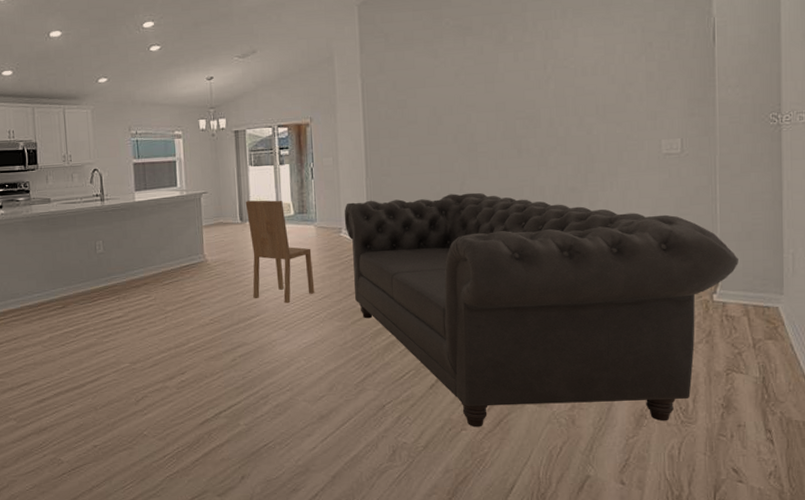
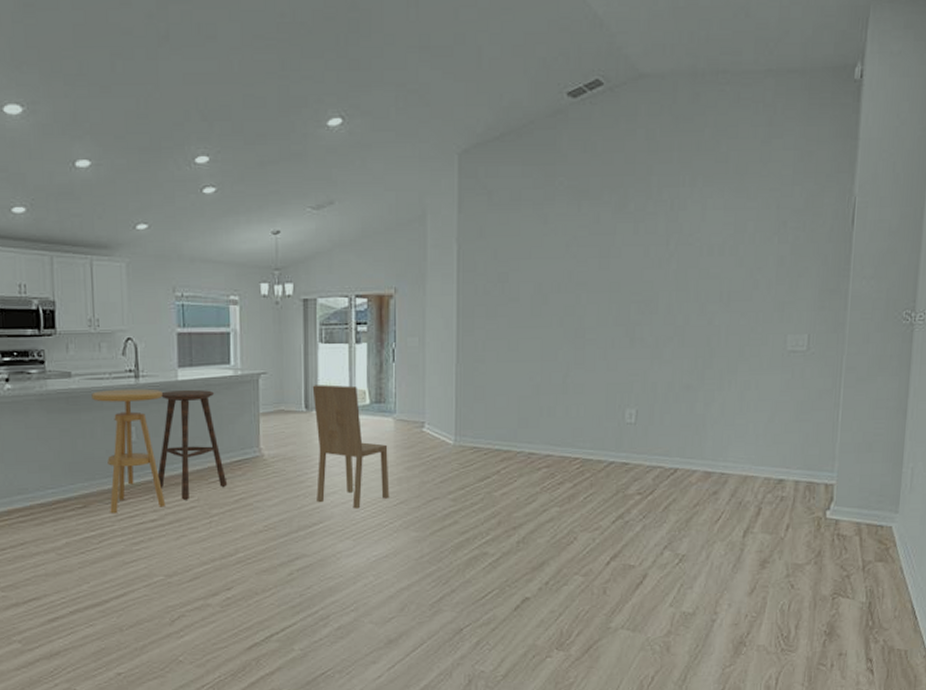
stool: none [67,209,129,313] -> present [91,389,166,514]
bar stool: none [121,208,179,300] -> present [157,390,228,500]
sofa: present [344,192,738,427] -> none [428,386,856,654]

